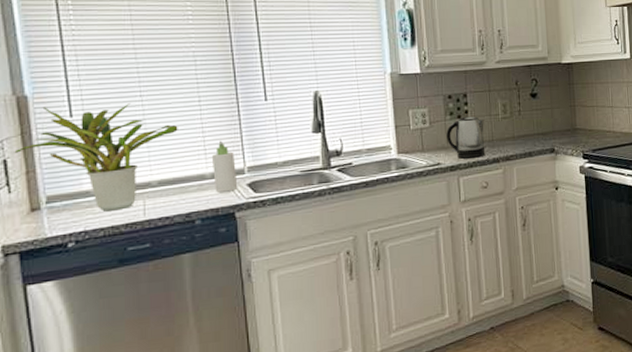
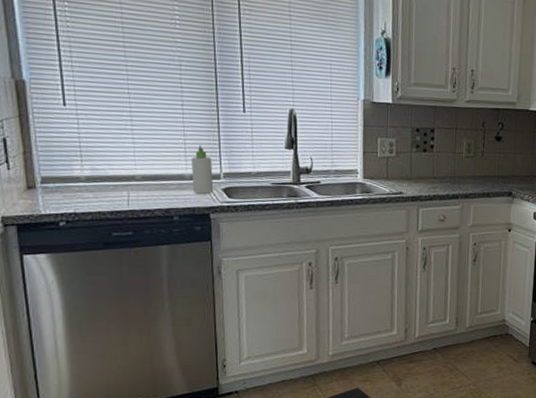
potted plant: present [14,103,178,212] -> none [13,93,162,198]
kettle: present [446,116,486,159] -> none [411,150,448,192]

